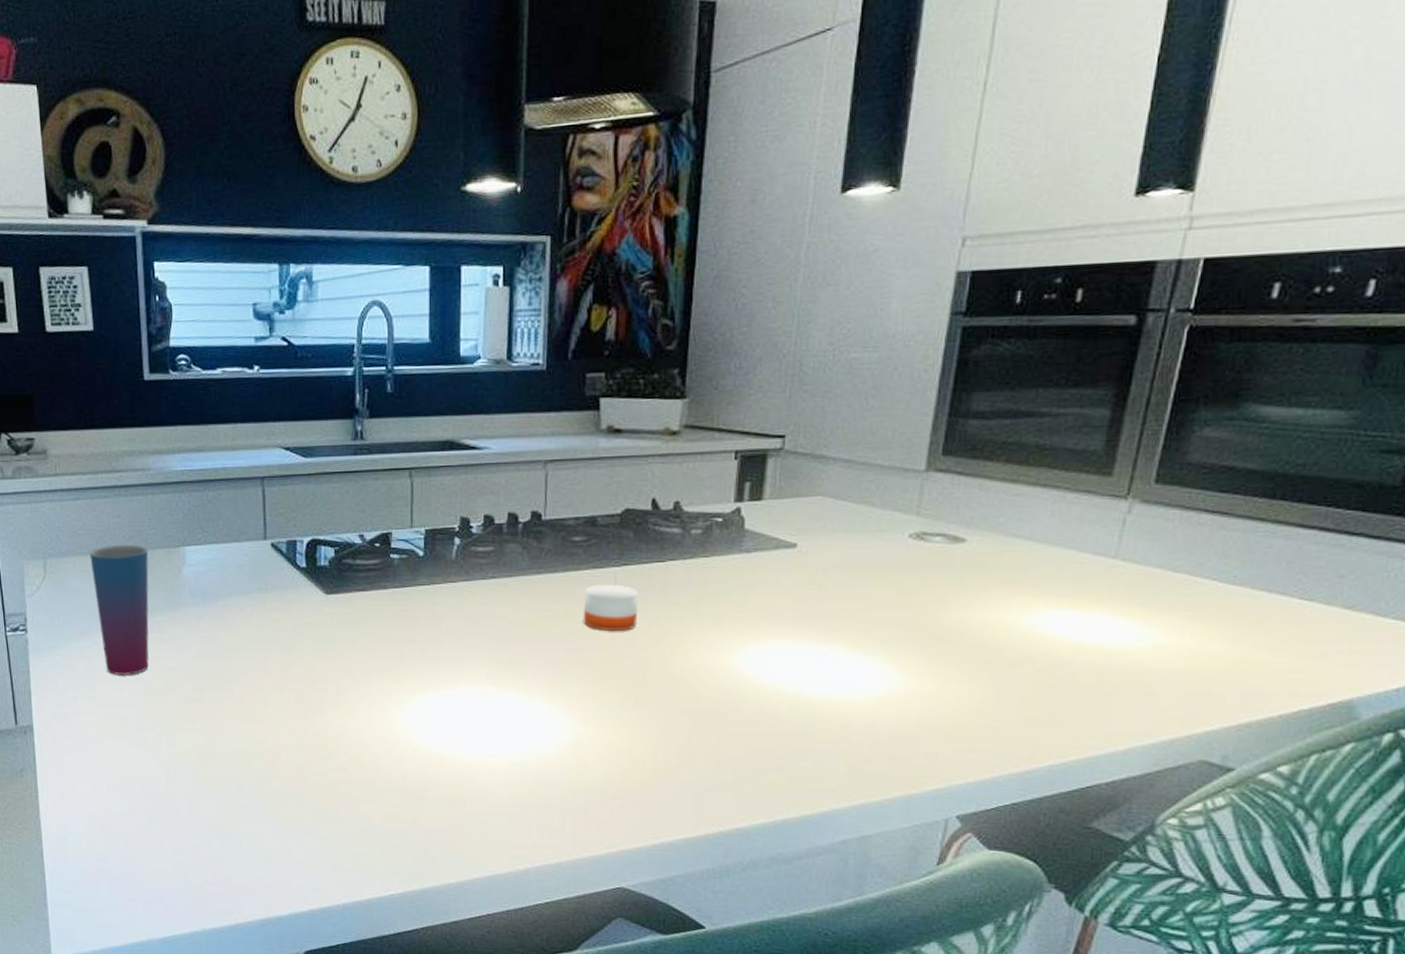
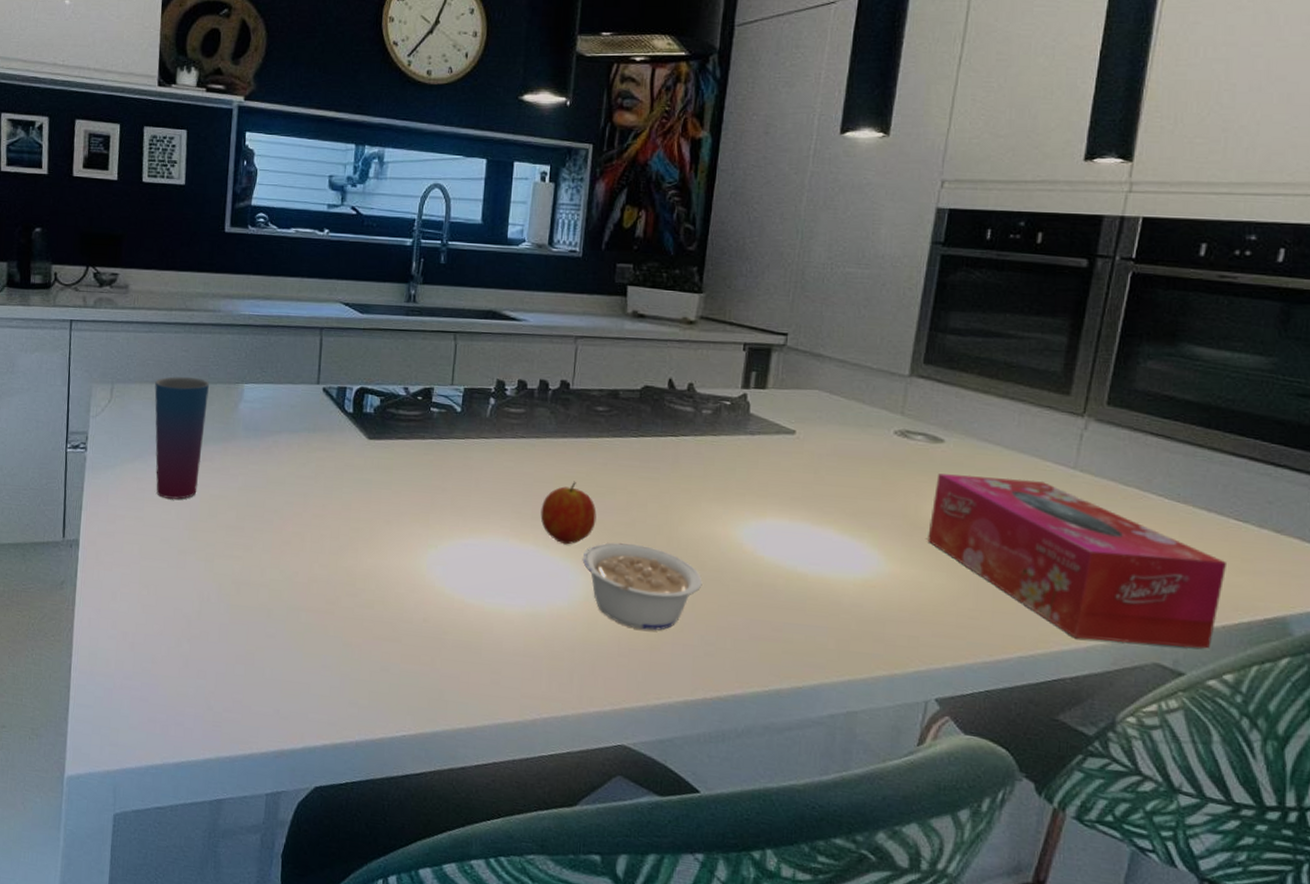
fruit: none [519,619,580,688] -> present [540,481,597,545]
legume: none [567,680,699,770] -> present [582,542,703,631]
candle: present [583,573,638,631] -> none [601,443,653,497]
tissue box: none [947,574,1289,742] -> present [927,473,1228,649]

